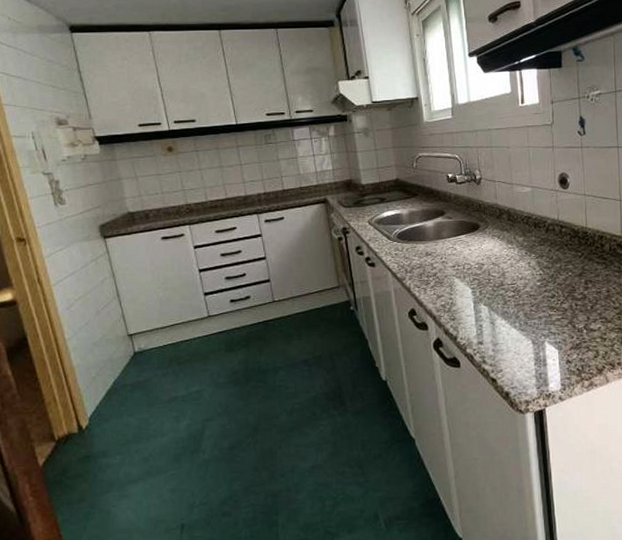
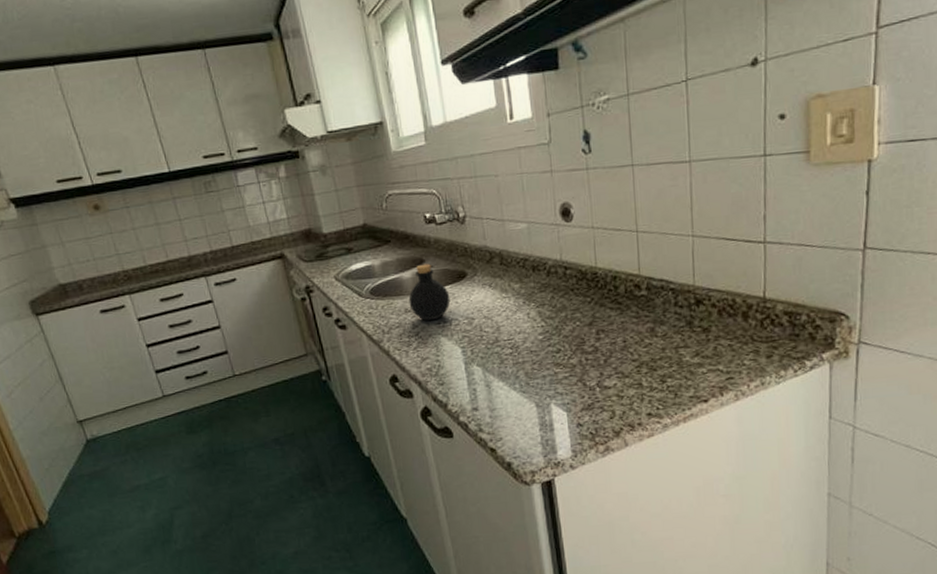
bottle: none [430,215,465,264] -> present [408,263,451,321]

